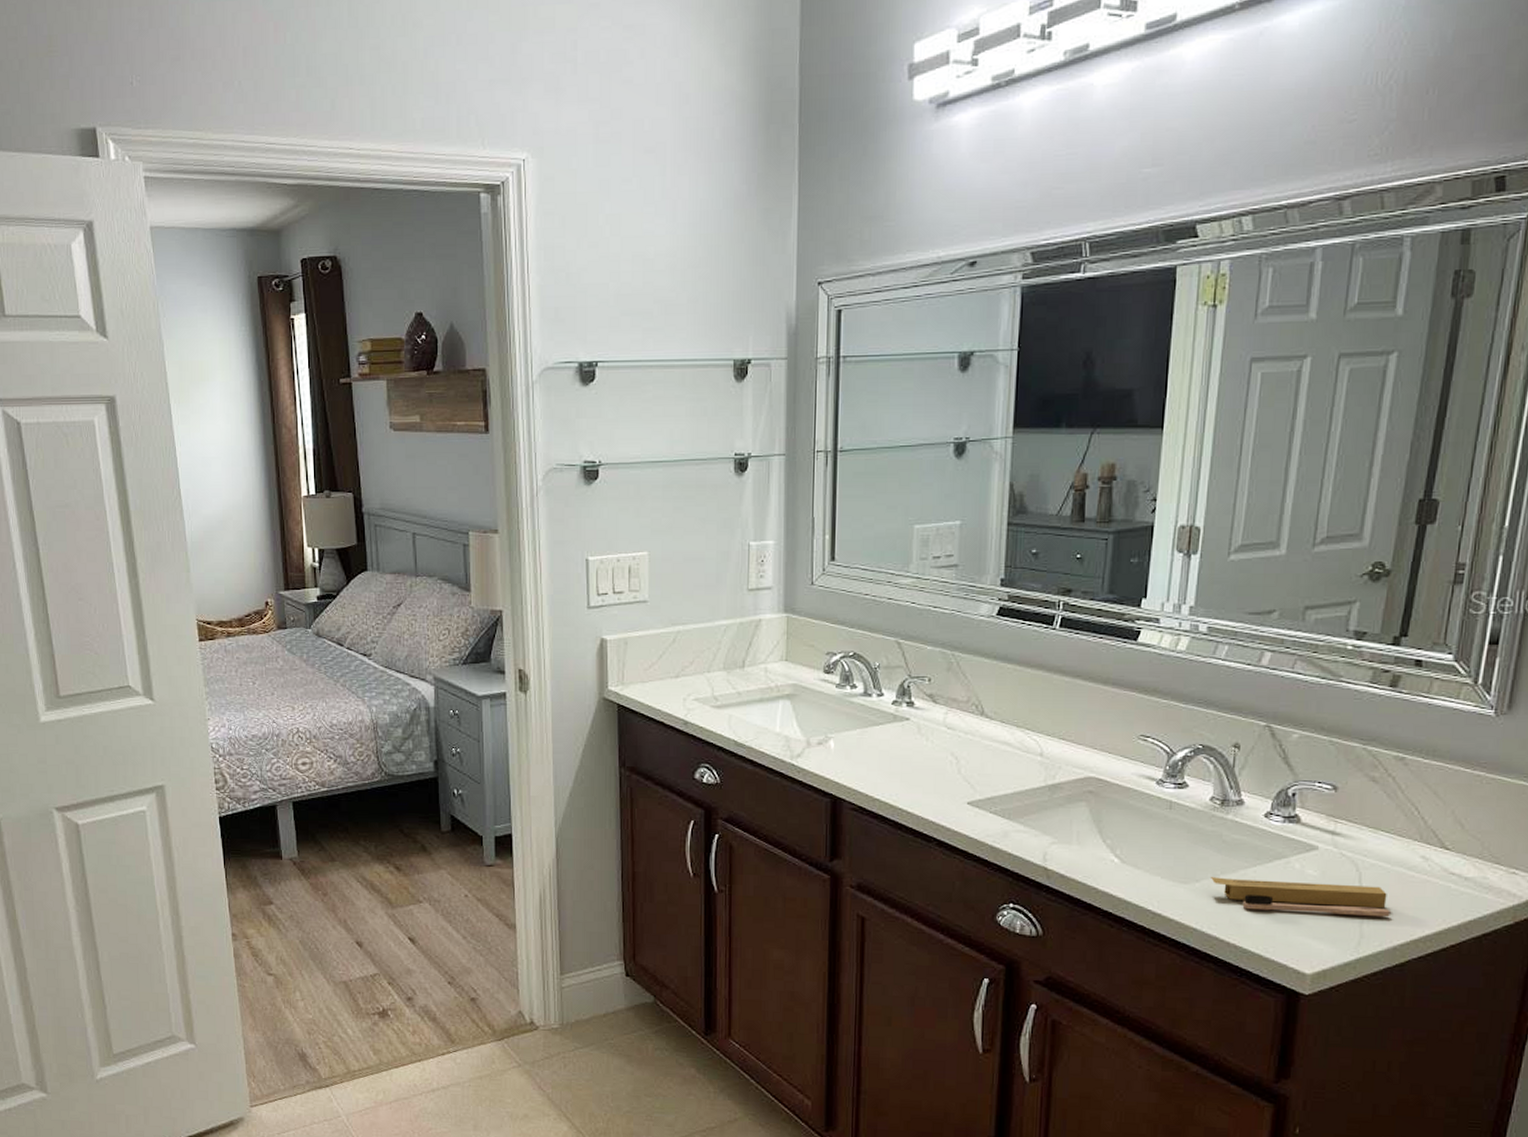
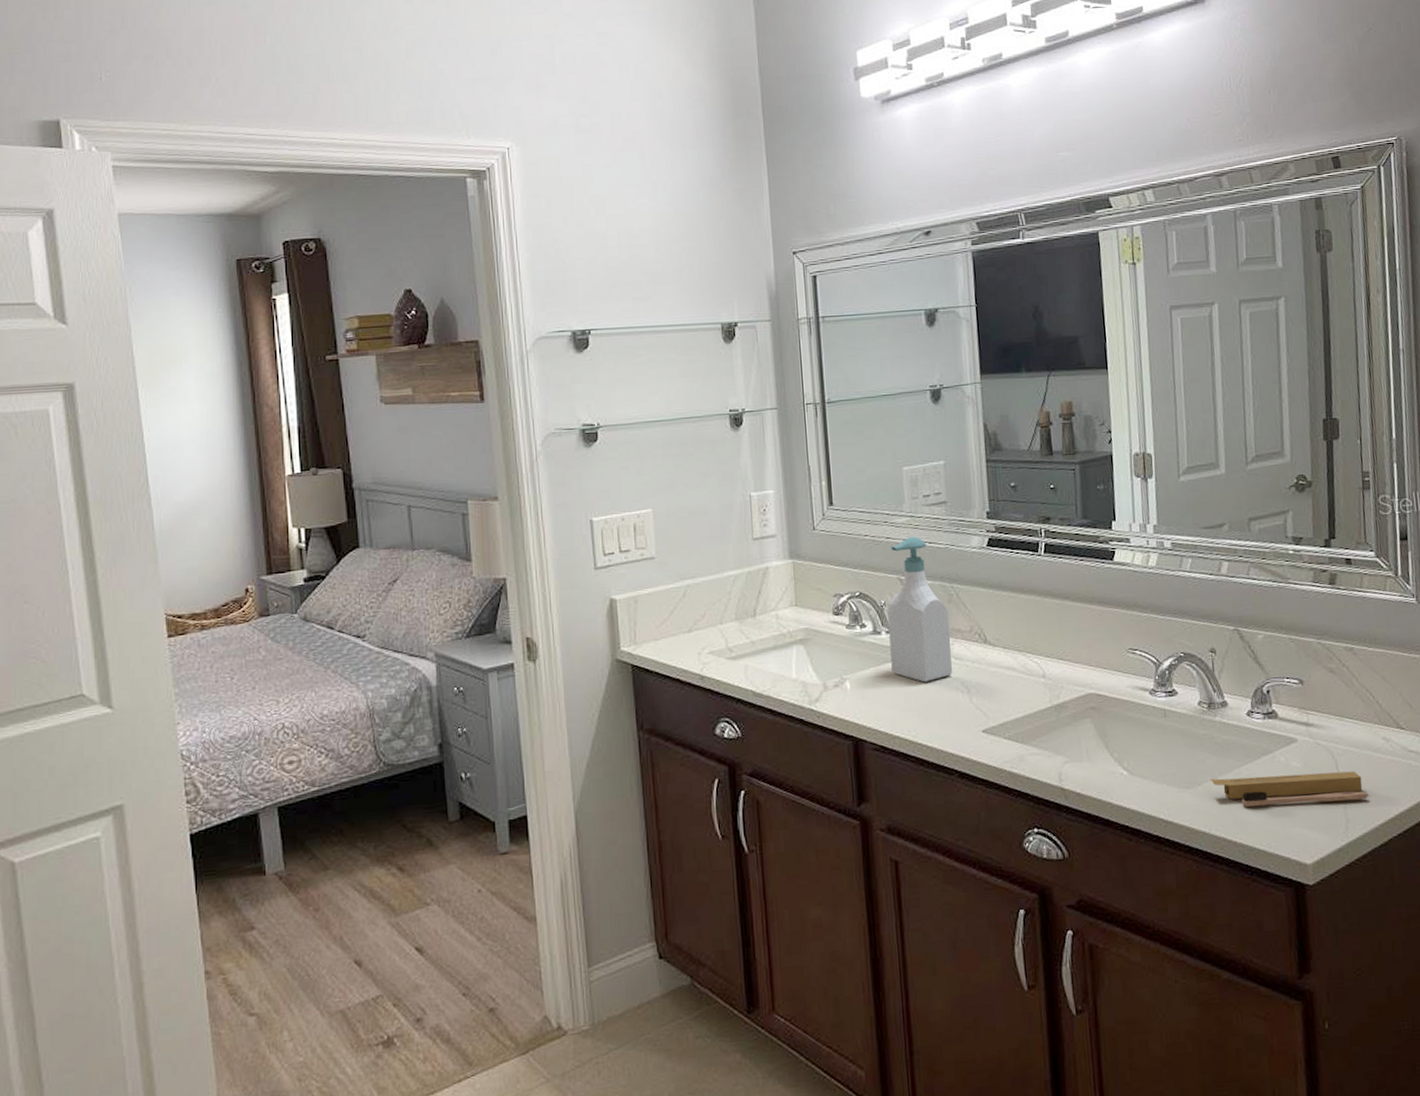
soap bottle: none [879,600,946,749] -> present [887,537,952,683]

